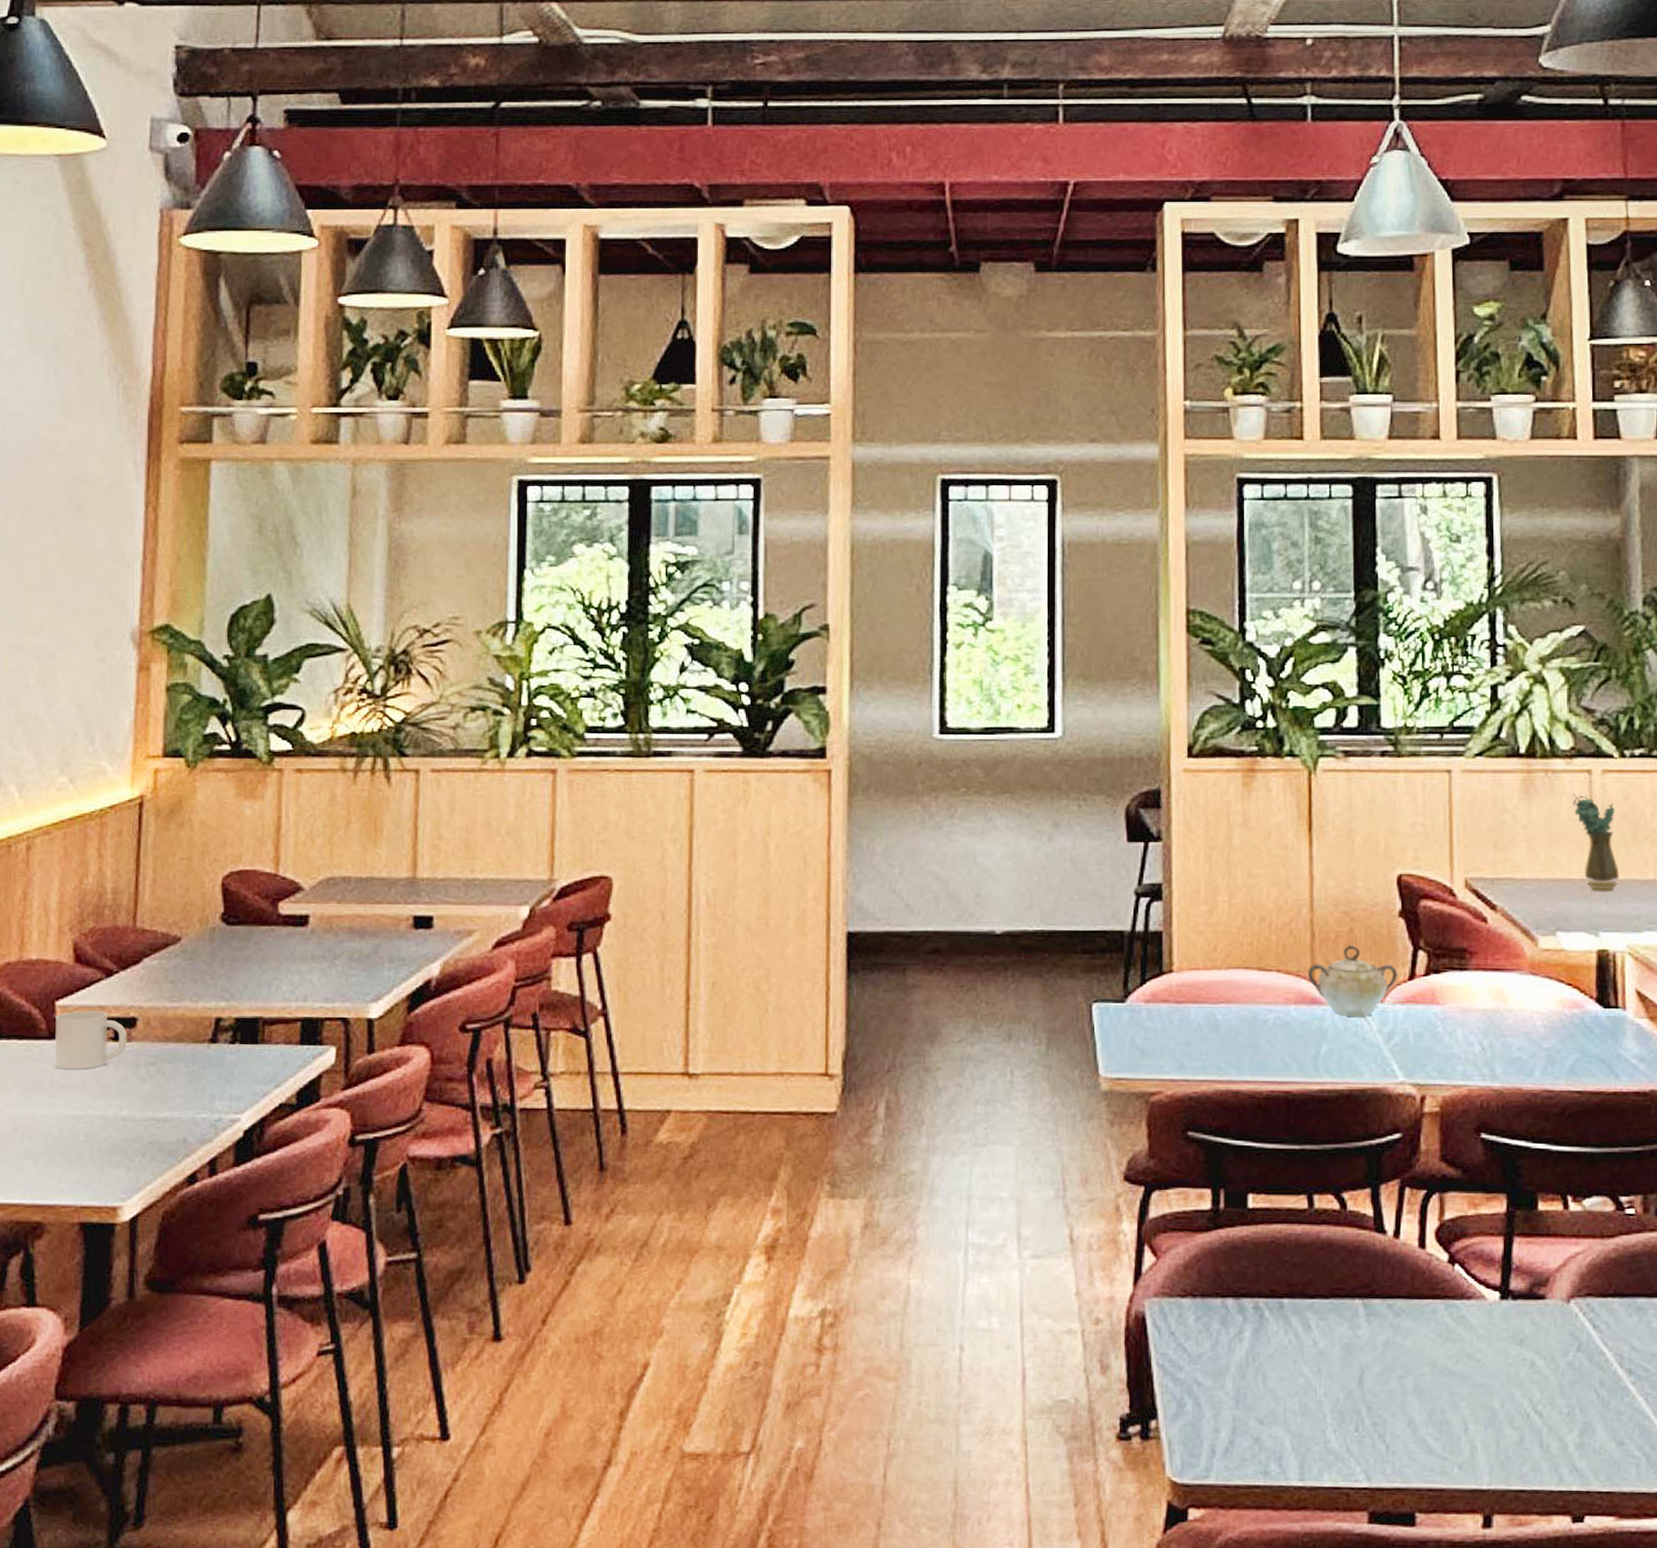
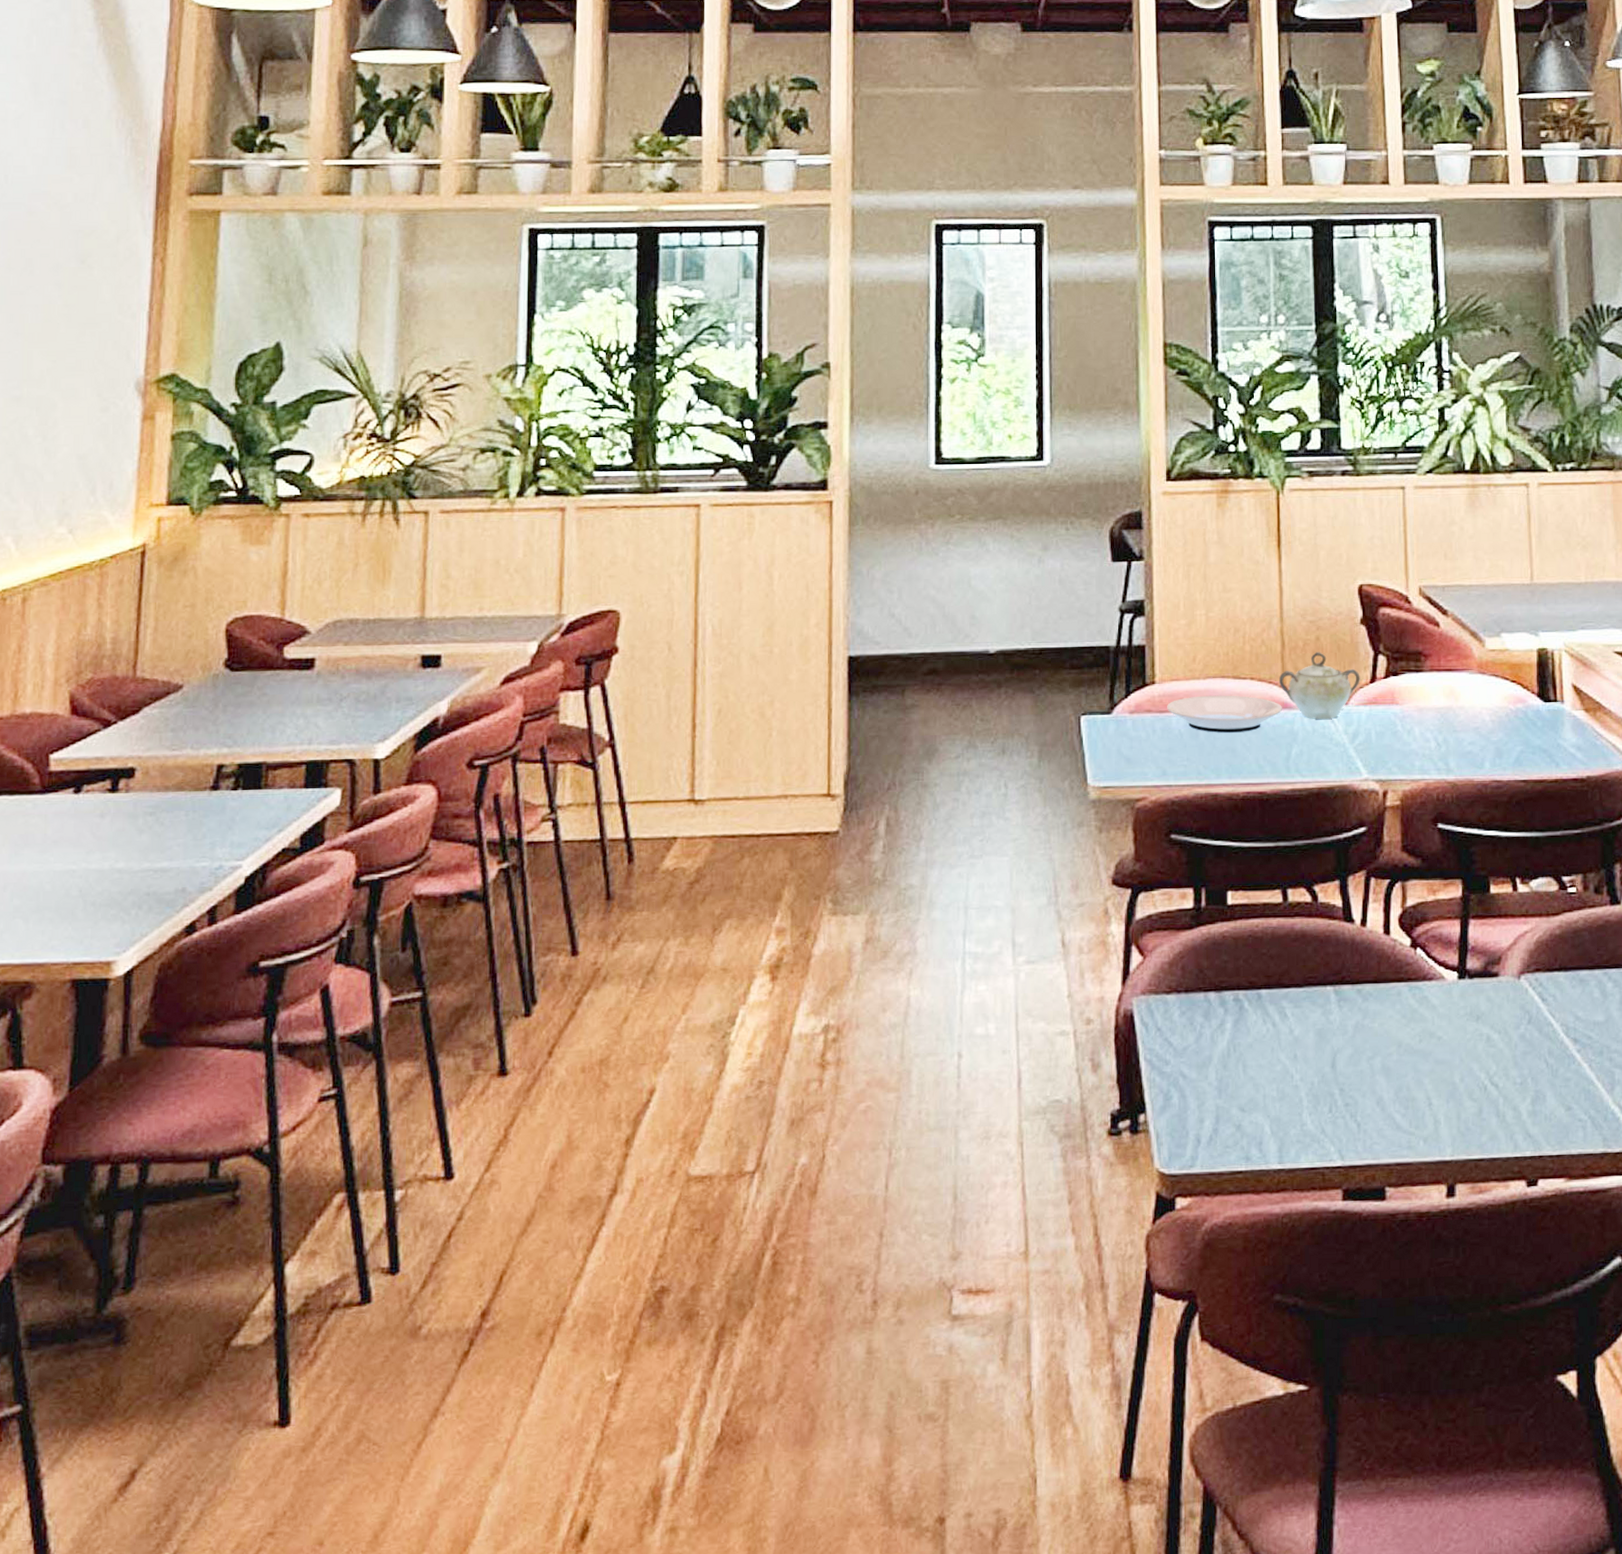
mug: present [55,1011,127,1070] -> none [48,763,125,824]
plate: none [1185,987,1311,1027] -> present [1167,695,1282,733]
vase: present [1573,793,1620,893] -> none [1513,505,1555,596]

